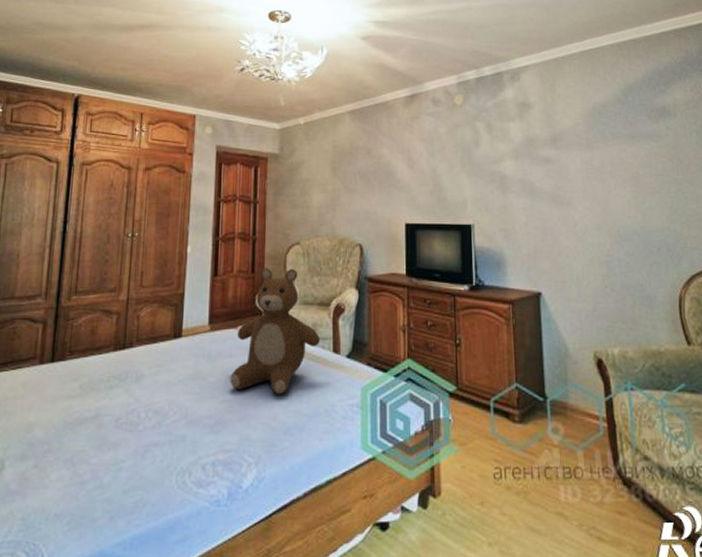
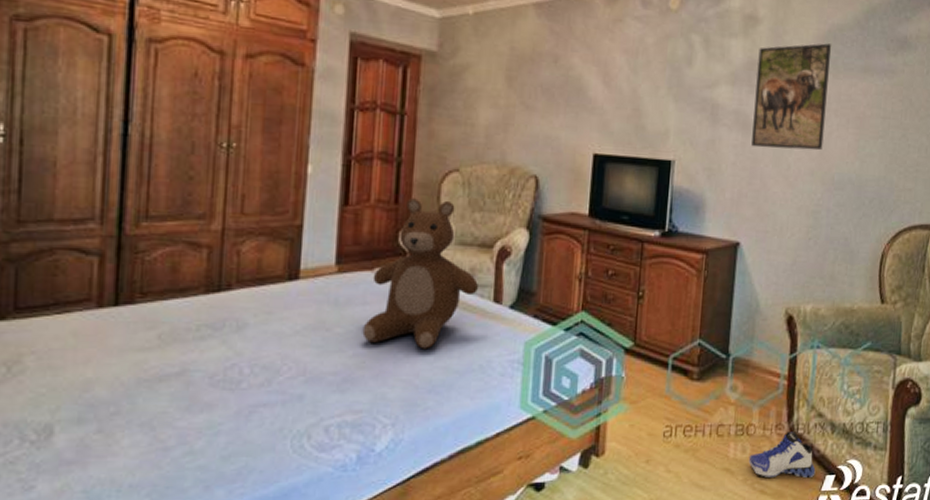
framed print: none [534,118,604,209] -> present [751,43,831,151]
sneaker: none [580,475,652,526] -> present [748,431,816,479]

